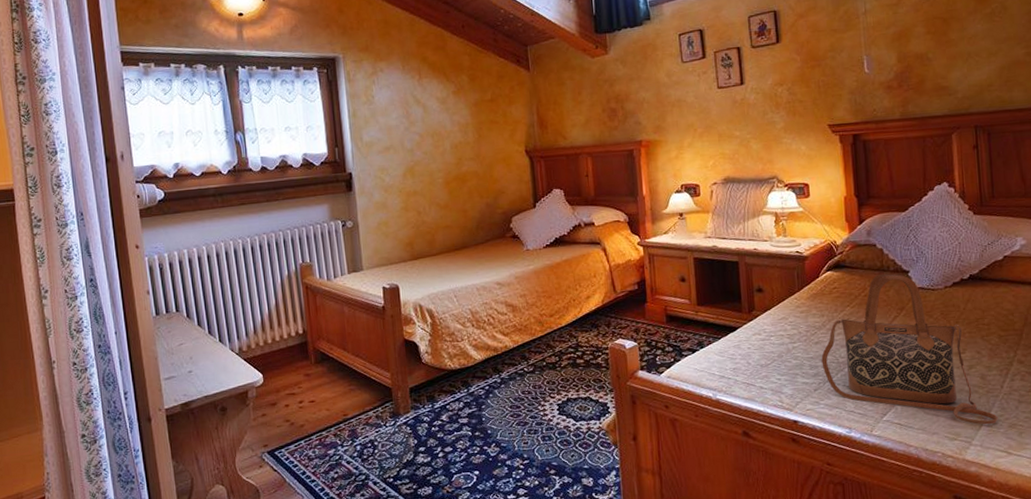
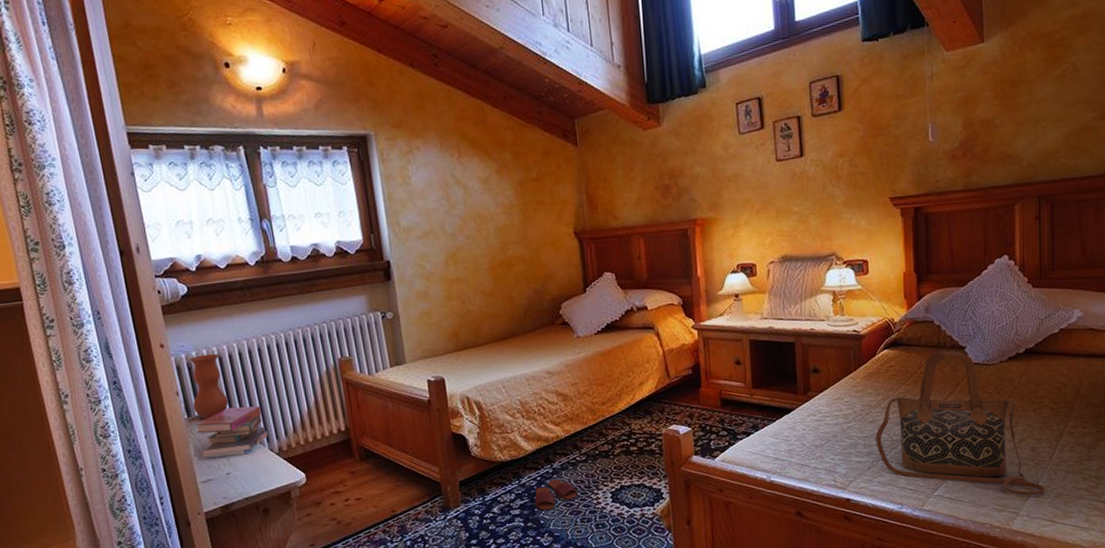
vase: none [161,255,195,319] -> present [188,353,229,421]
books: none [163,306,230,356] -> present [197,405,269,458]
slippers: none [482,389,525,420] -> present [534,479,578,511]

